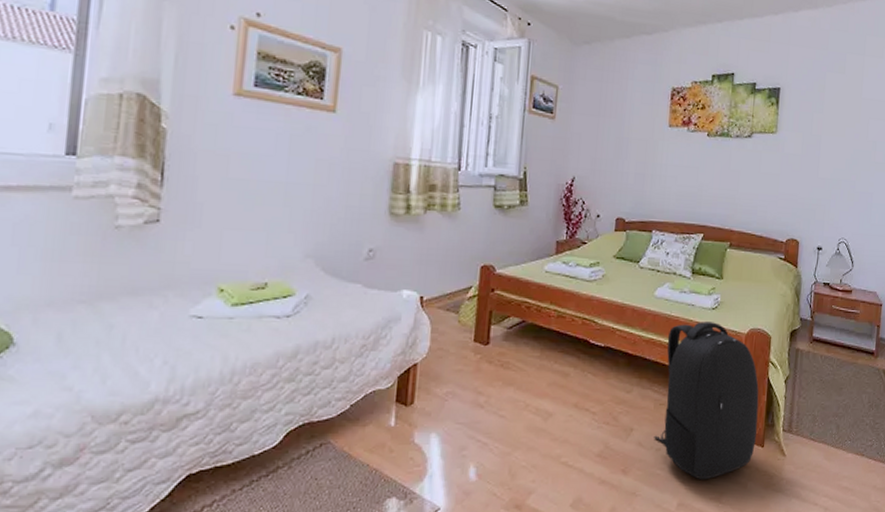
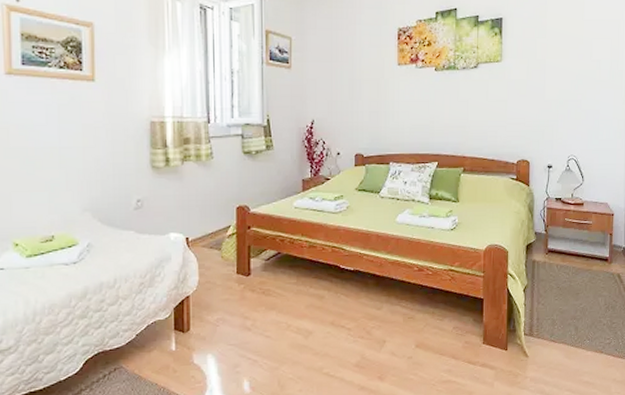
backpack: present [654,321,759,480] -> none [405,241,500,382]

